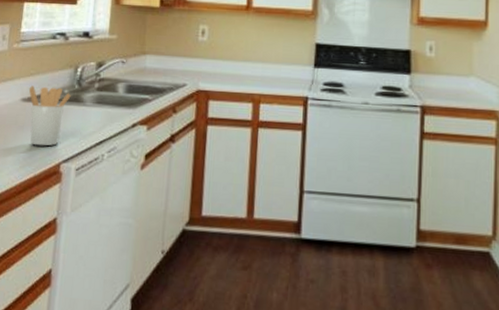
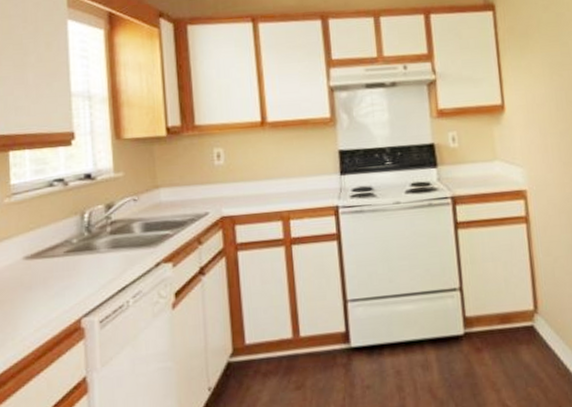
utensil holder: present [28,85,71,146] -> none [30,238,81,305]

